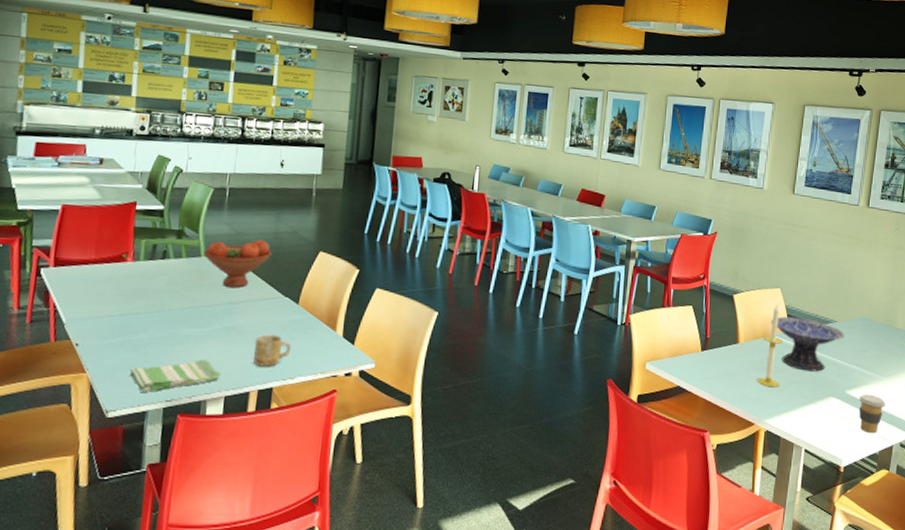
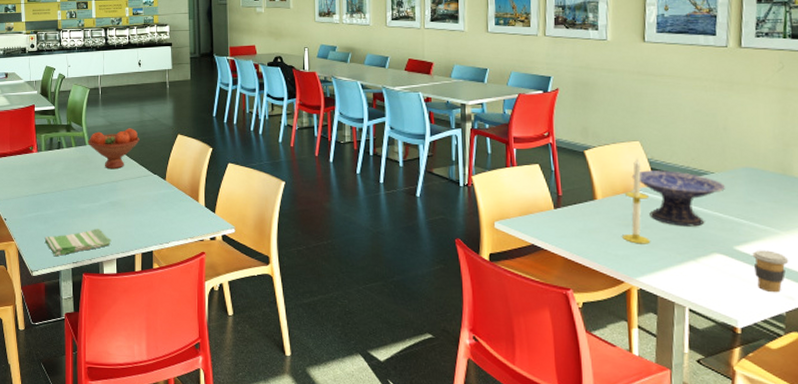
mug: present [253,334,292,367] -> none [134,206,164,234]

